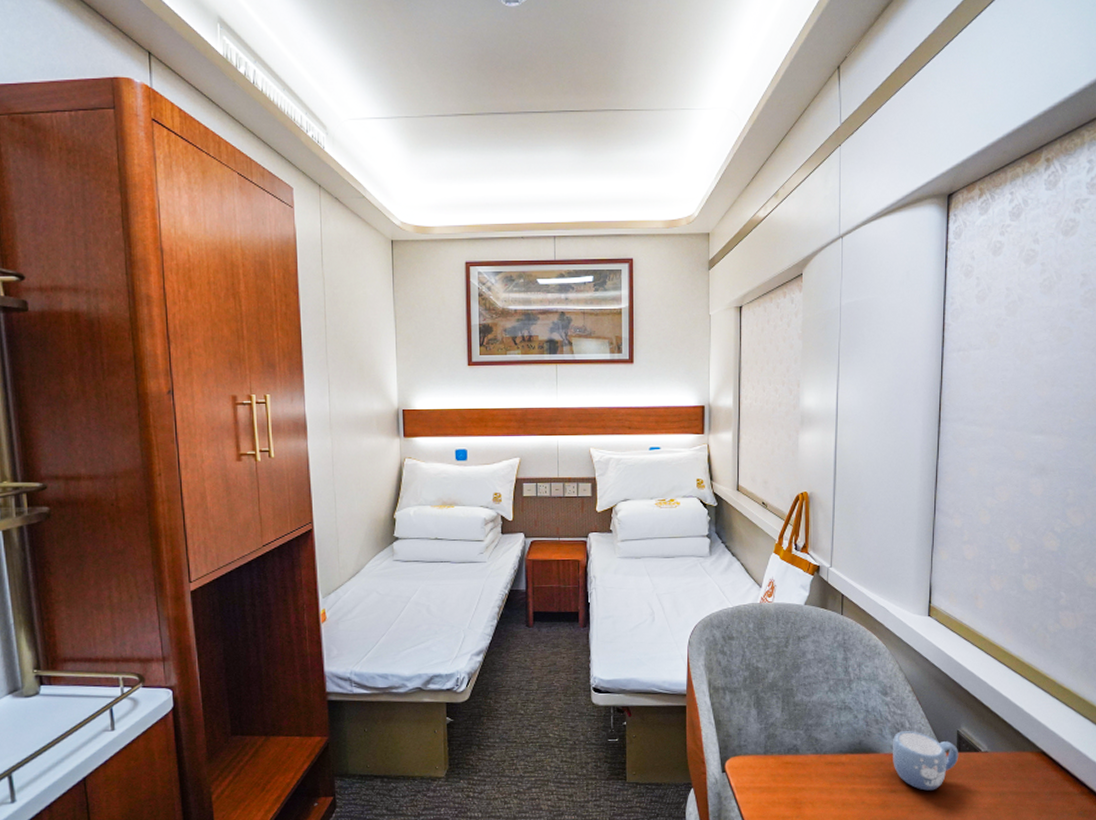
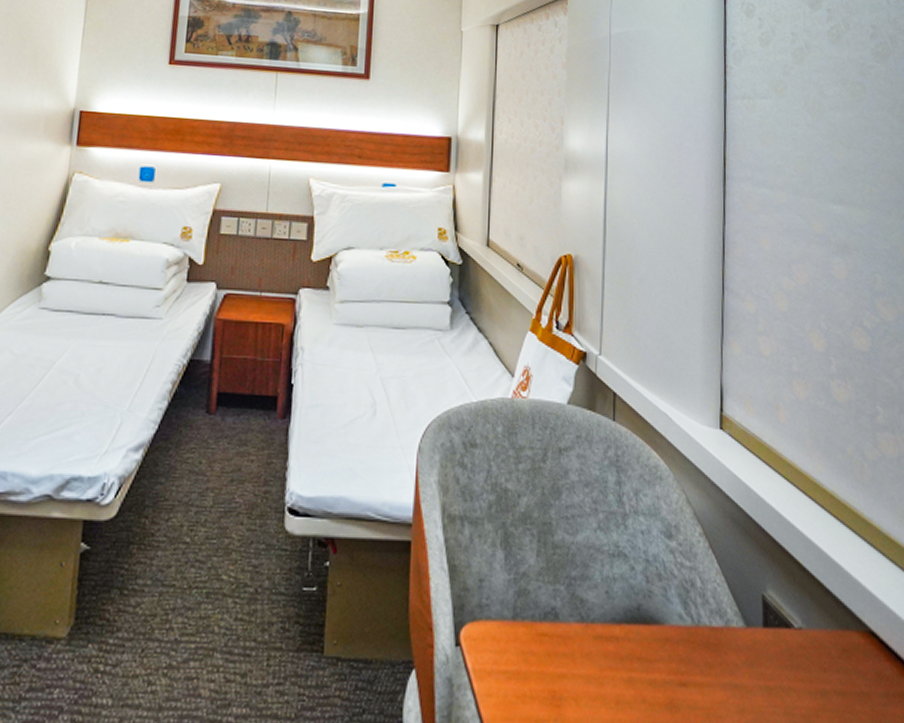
mug: present [892,731,959,791] -> none [679,593,766,685]

